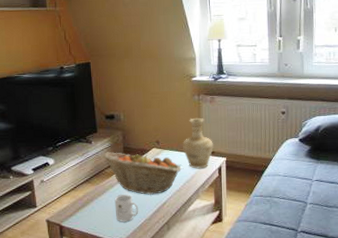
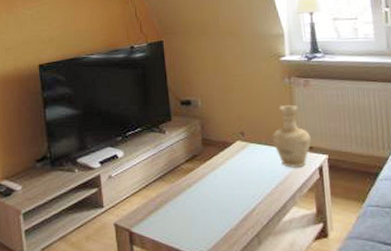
fruit basket: present [102,152,182,195] -> none [178,144,273,198]
mug: present [114,194,139,222] -> none [192,197,222,231]

